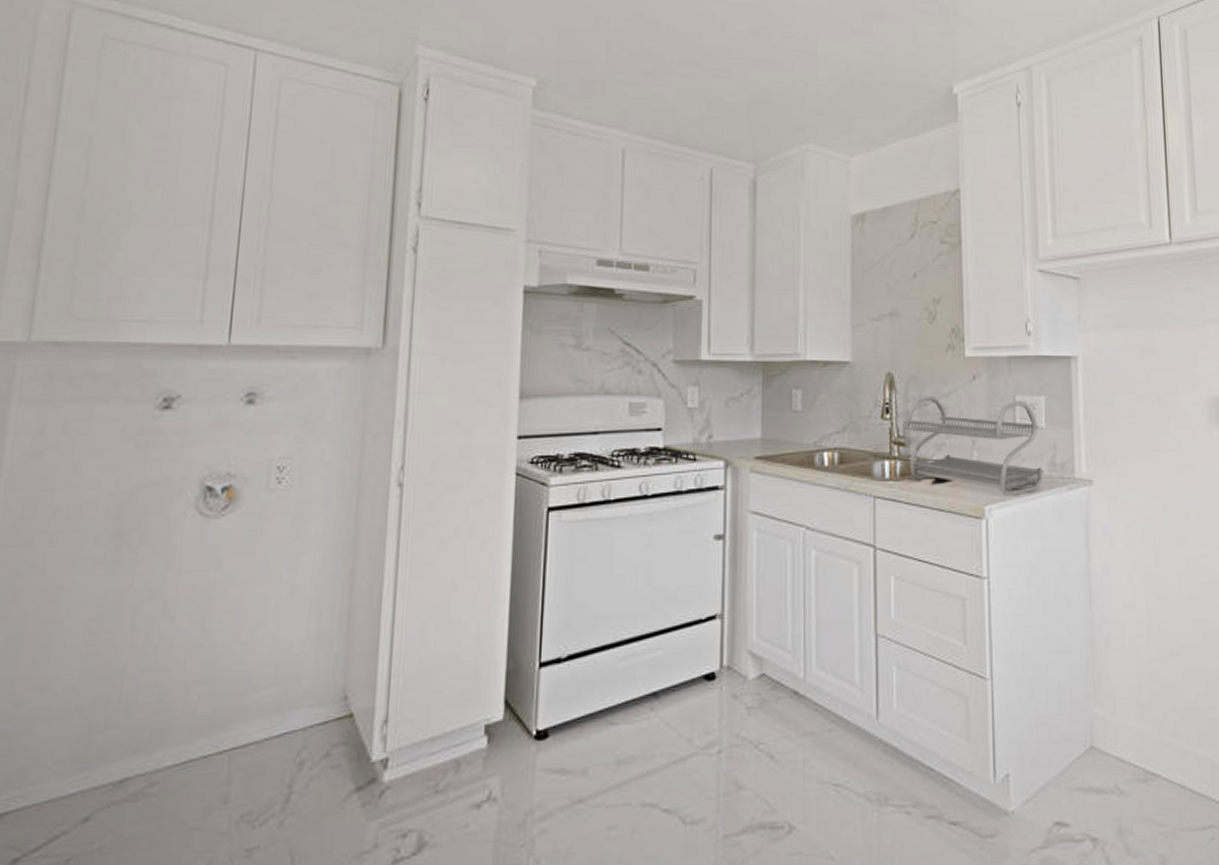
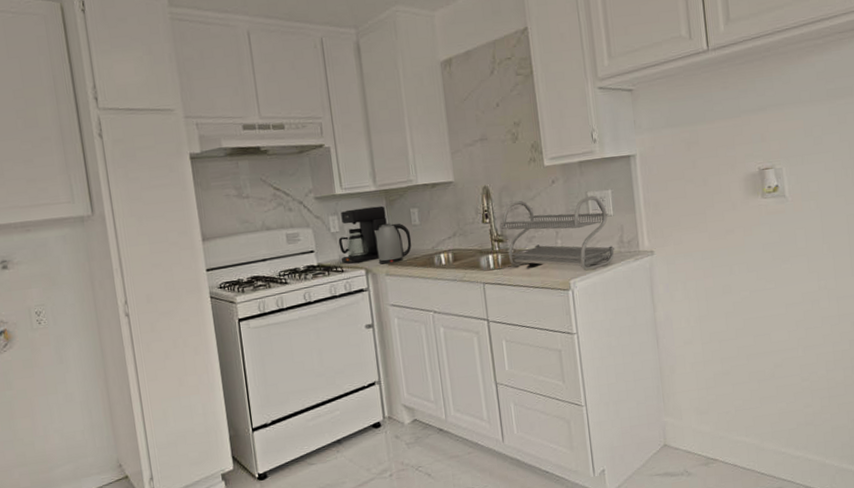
coffee maker: none [695,381,761,452] -> present [338,206,387,264]
kettle: none [742,404,789,457] -> present [373,223,412,265]

